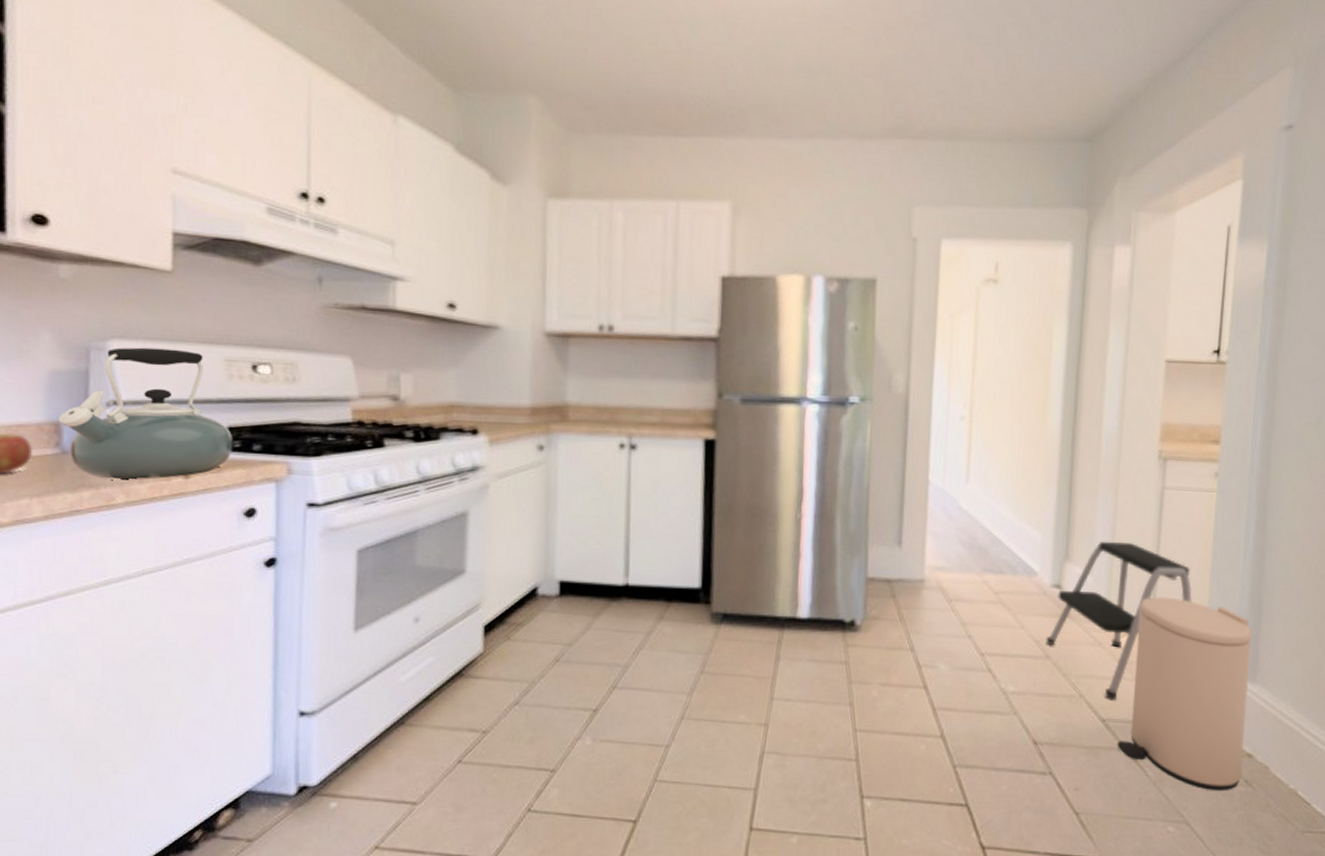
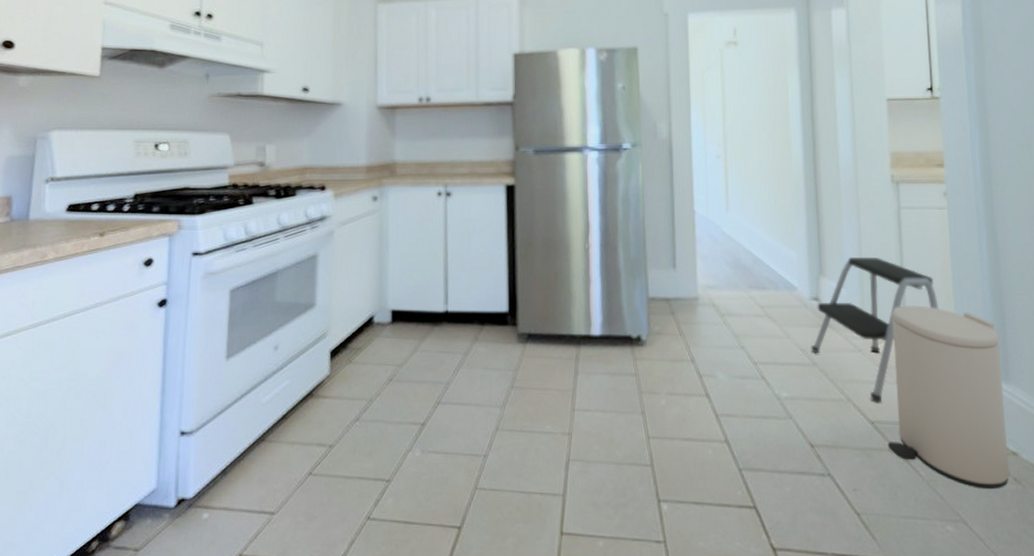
kettle: present [58,347,234,480] -> none [10,135,139,240]

